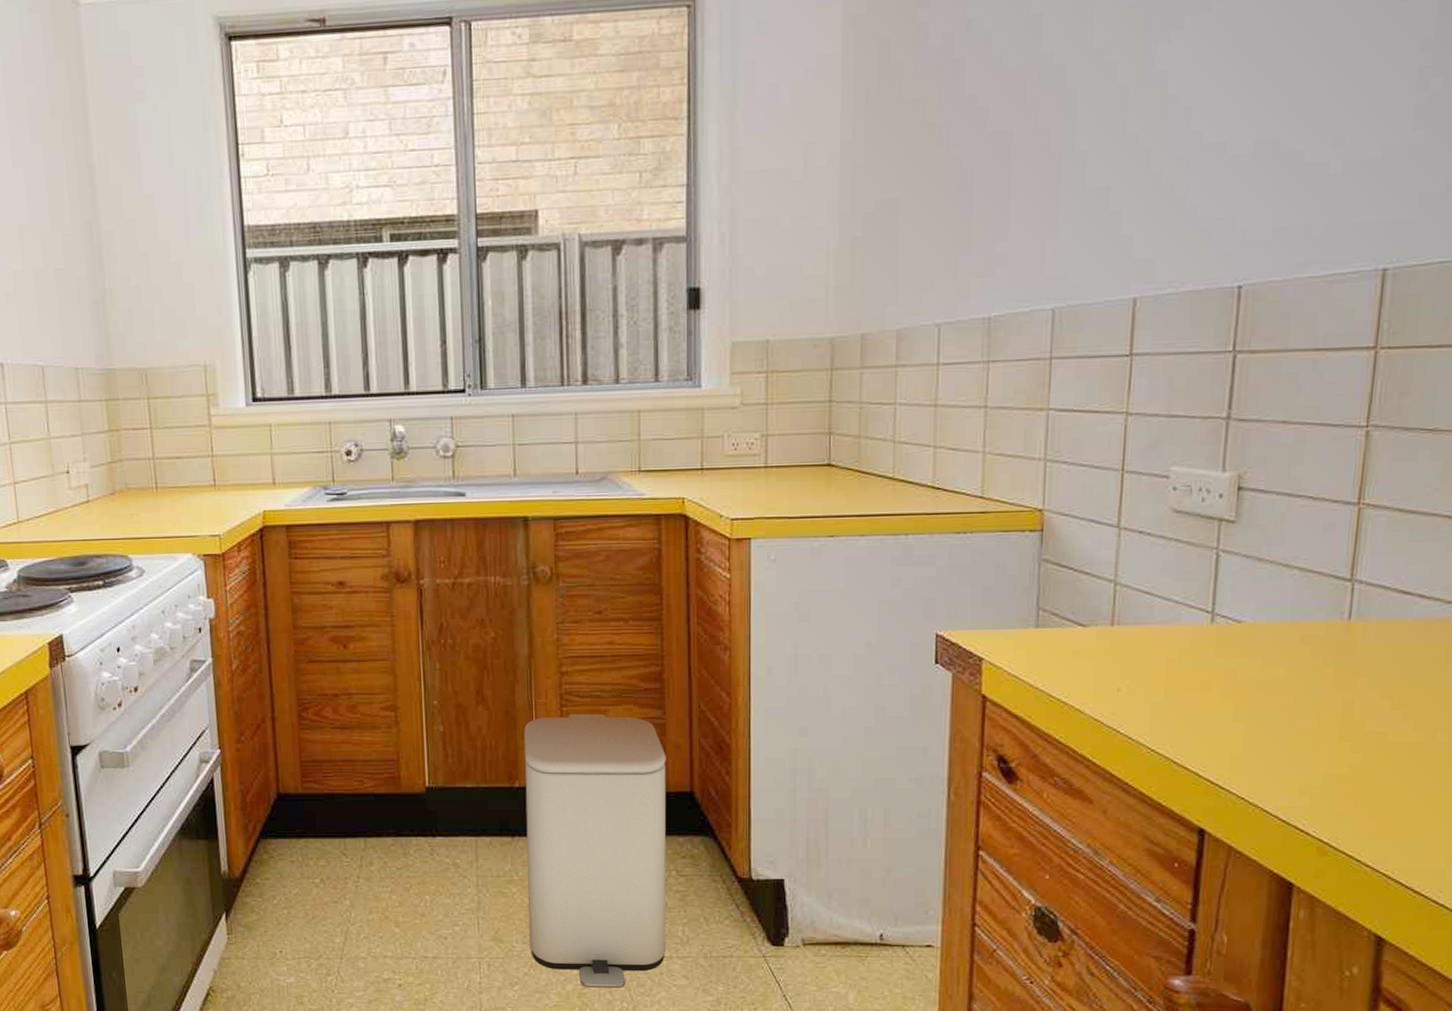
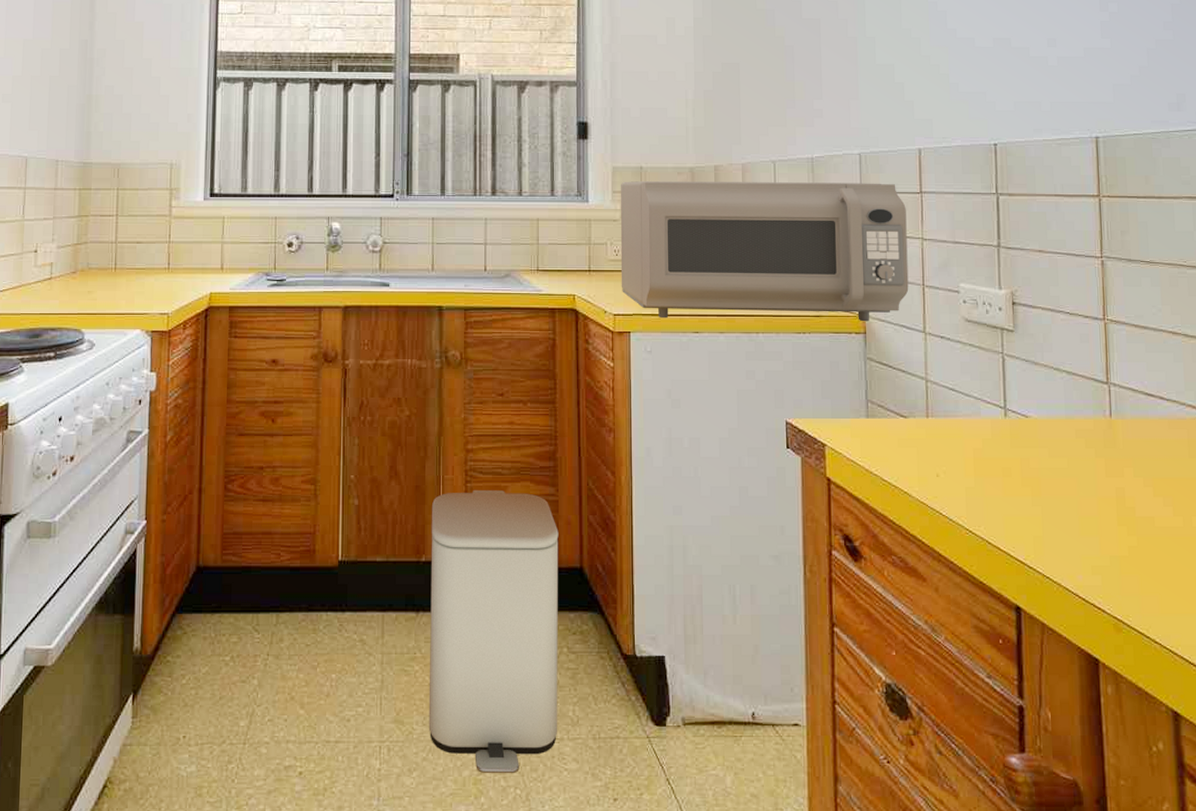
microwave: none [740,345,1109,522] -> present [620,181,909,322]

